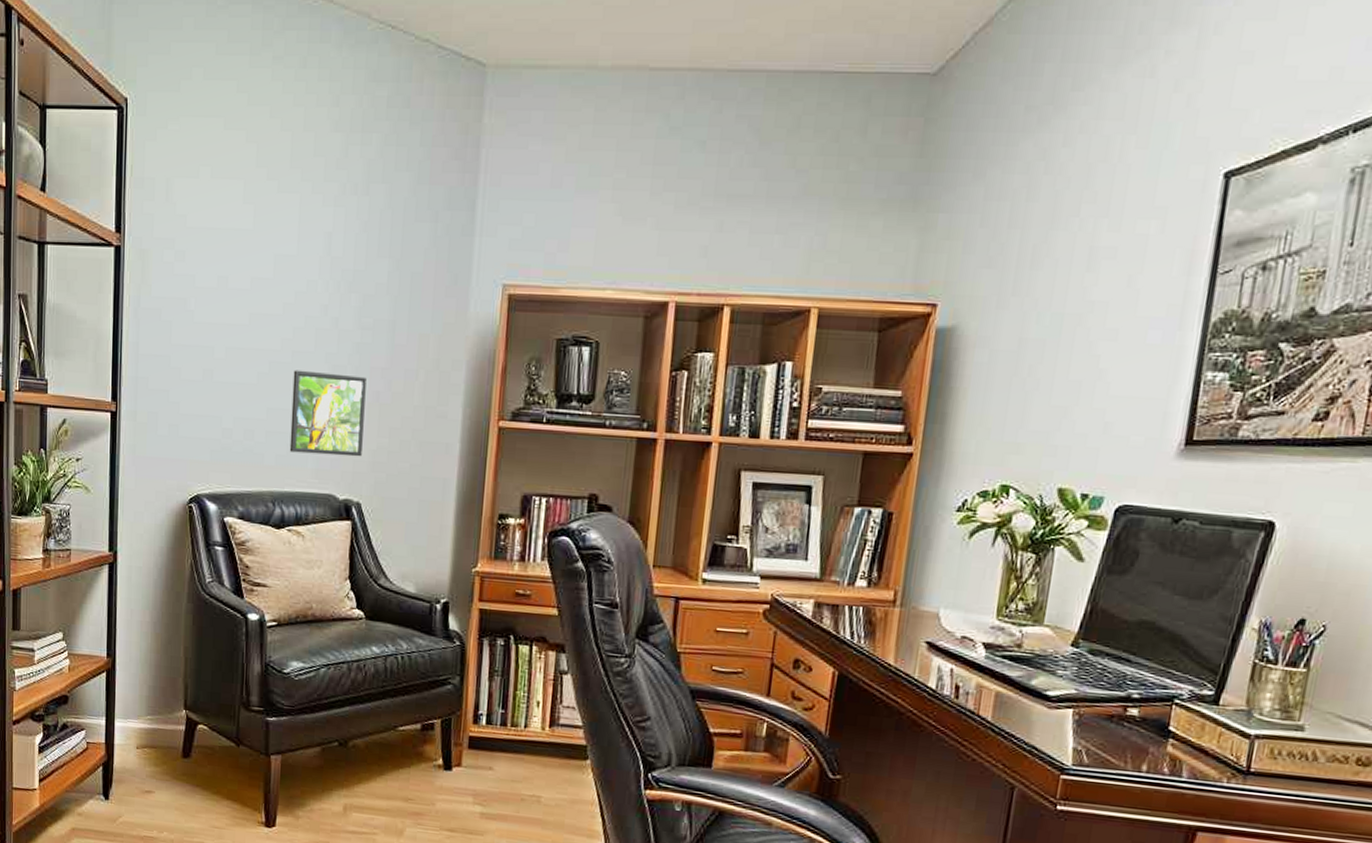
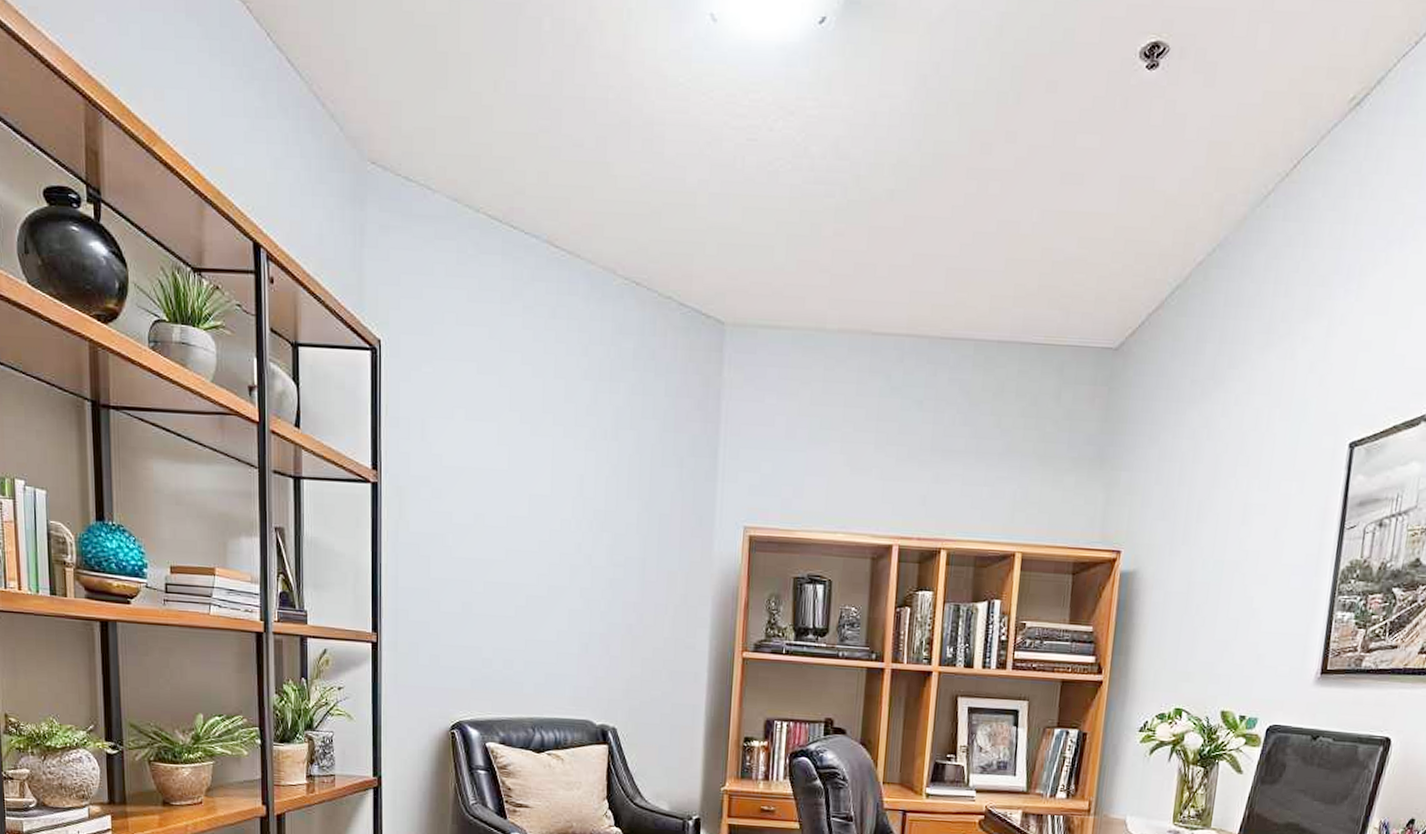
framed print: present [289,370,367,457] -> none [547,603,619,686]

